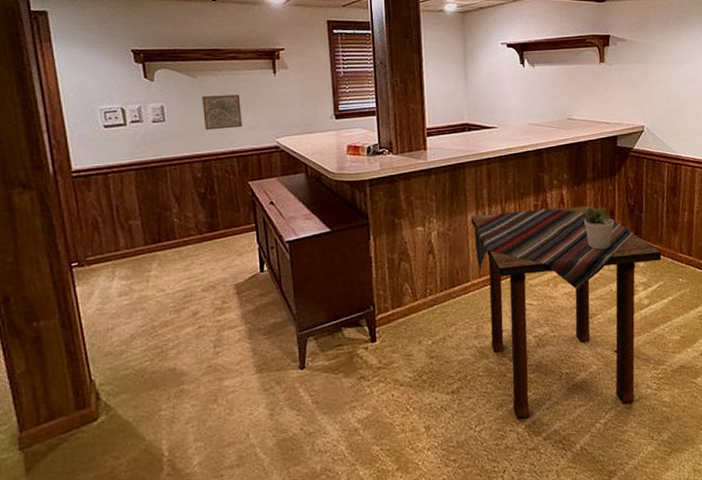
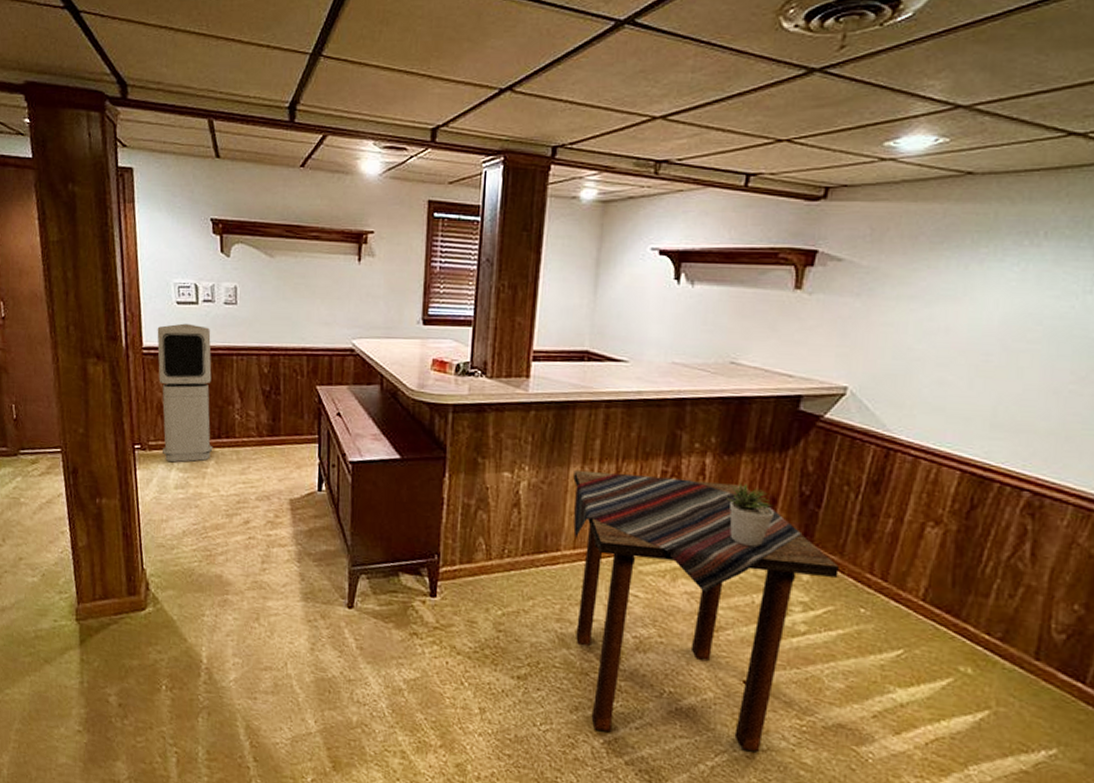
air purifier: none [86,143,155,273] -> present [157,323,213,463]
wall art: present [202,94,242,131] -> none [276,280,318,321]

